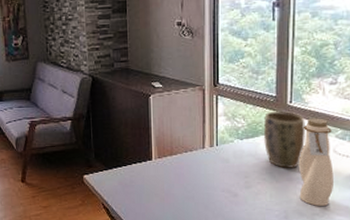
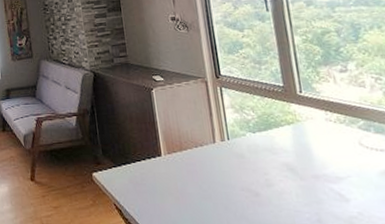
plant pot: present [263,111,305,168] -> none [274,101,325,164]
water bottle: present [298,118,334,206] -> none [320,108,369,207]

